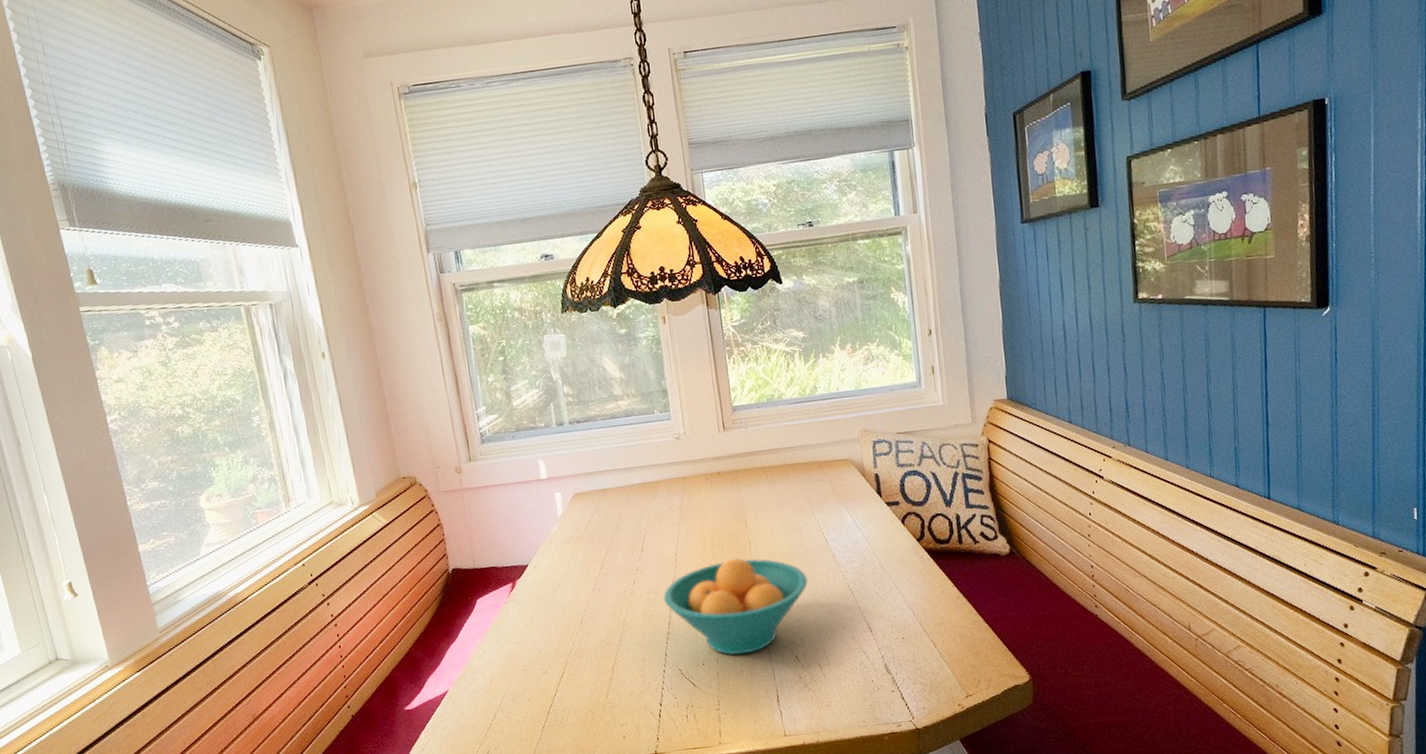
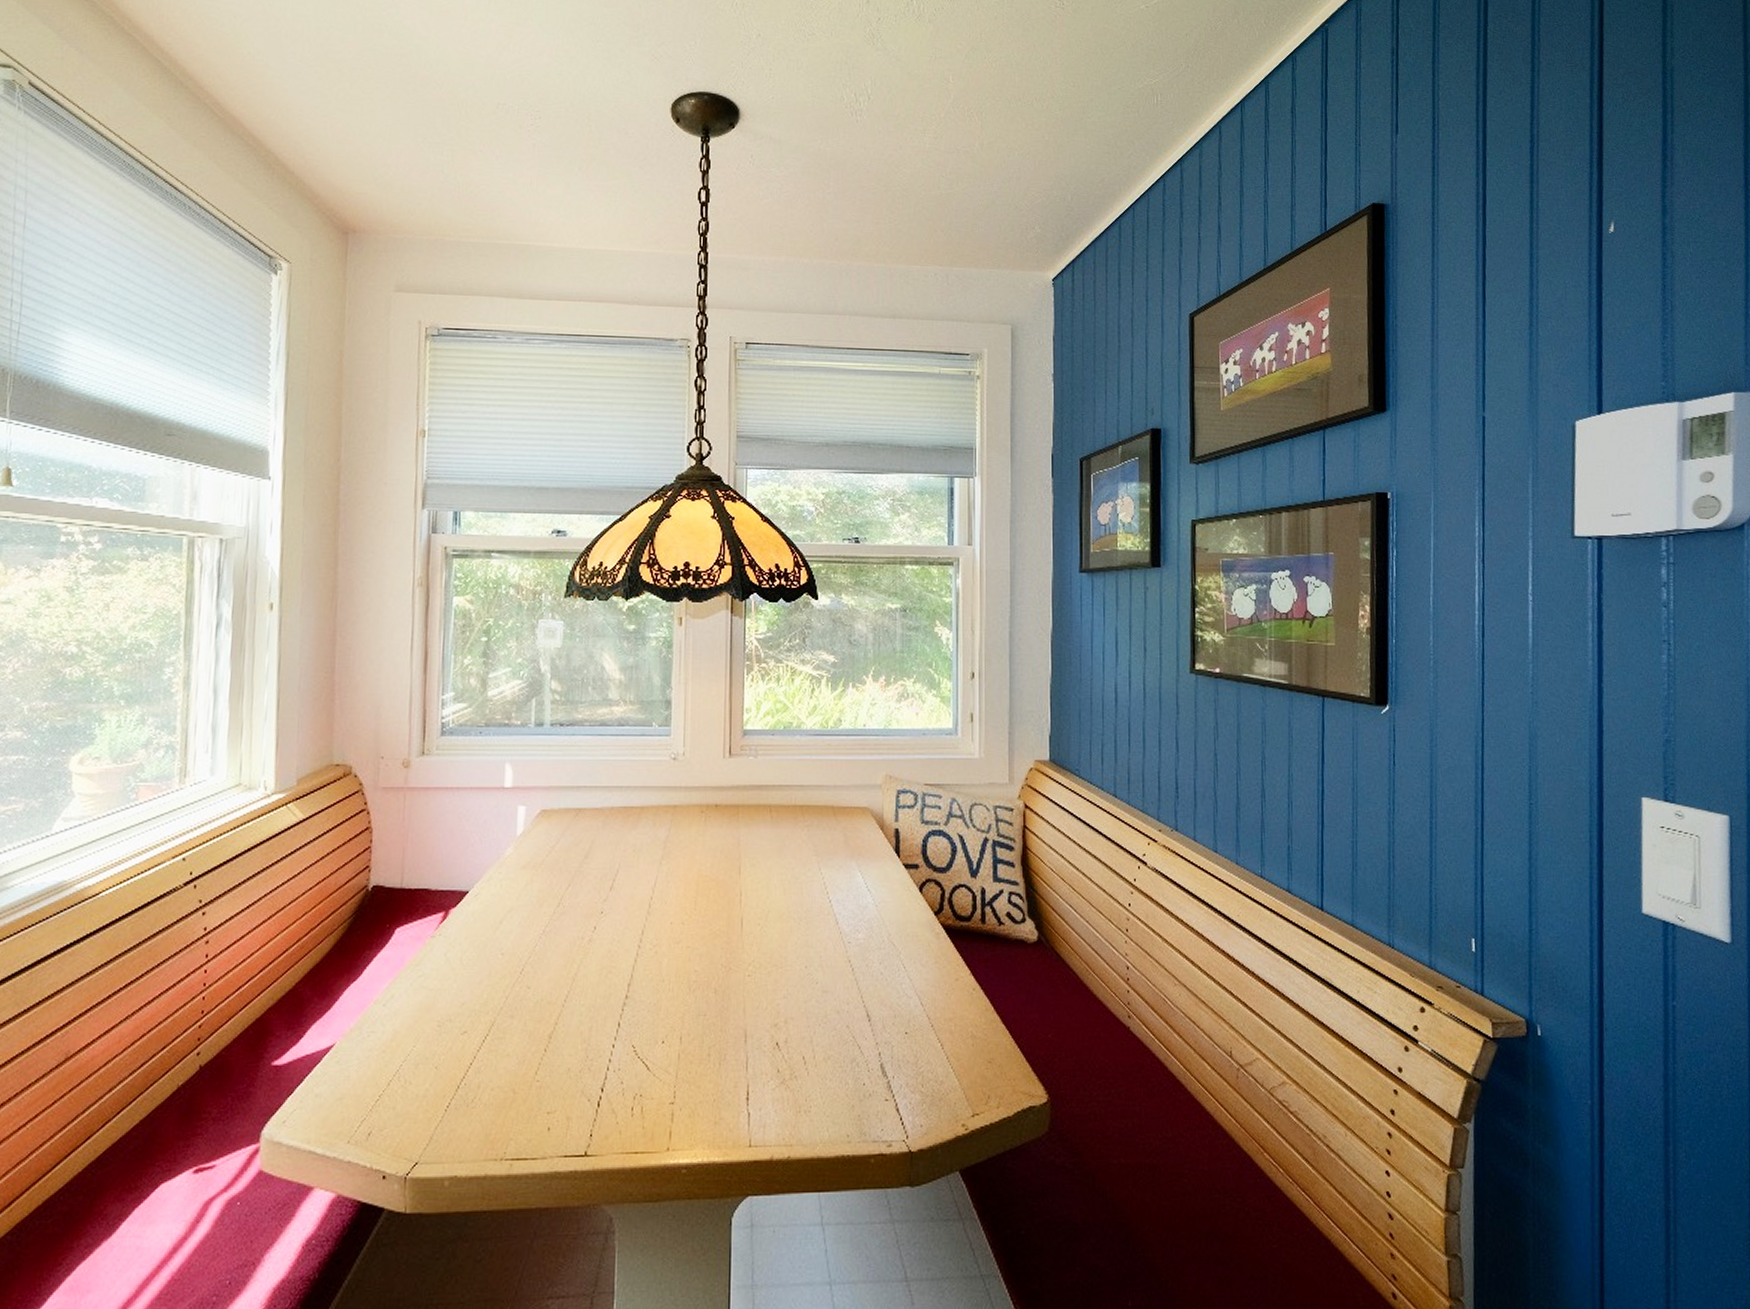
fruit bowl: present [663,558,808,655] -> none [627,911,803,1034]

